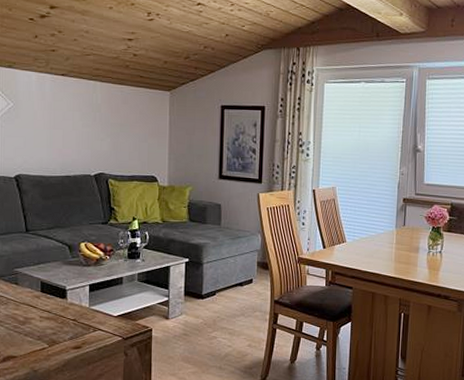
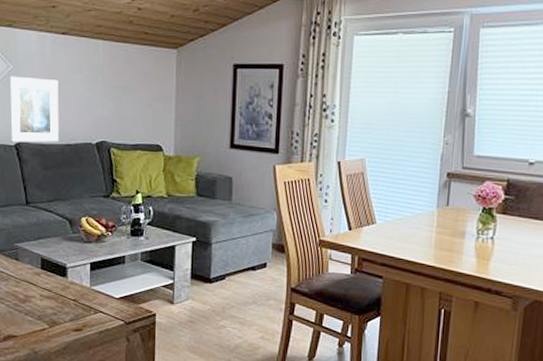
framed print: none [9,112,59,174] -> present [9,76,59,142]

